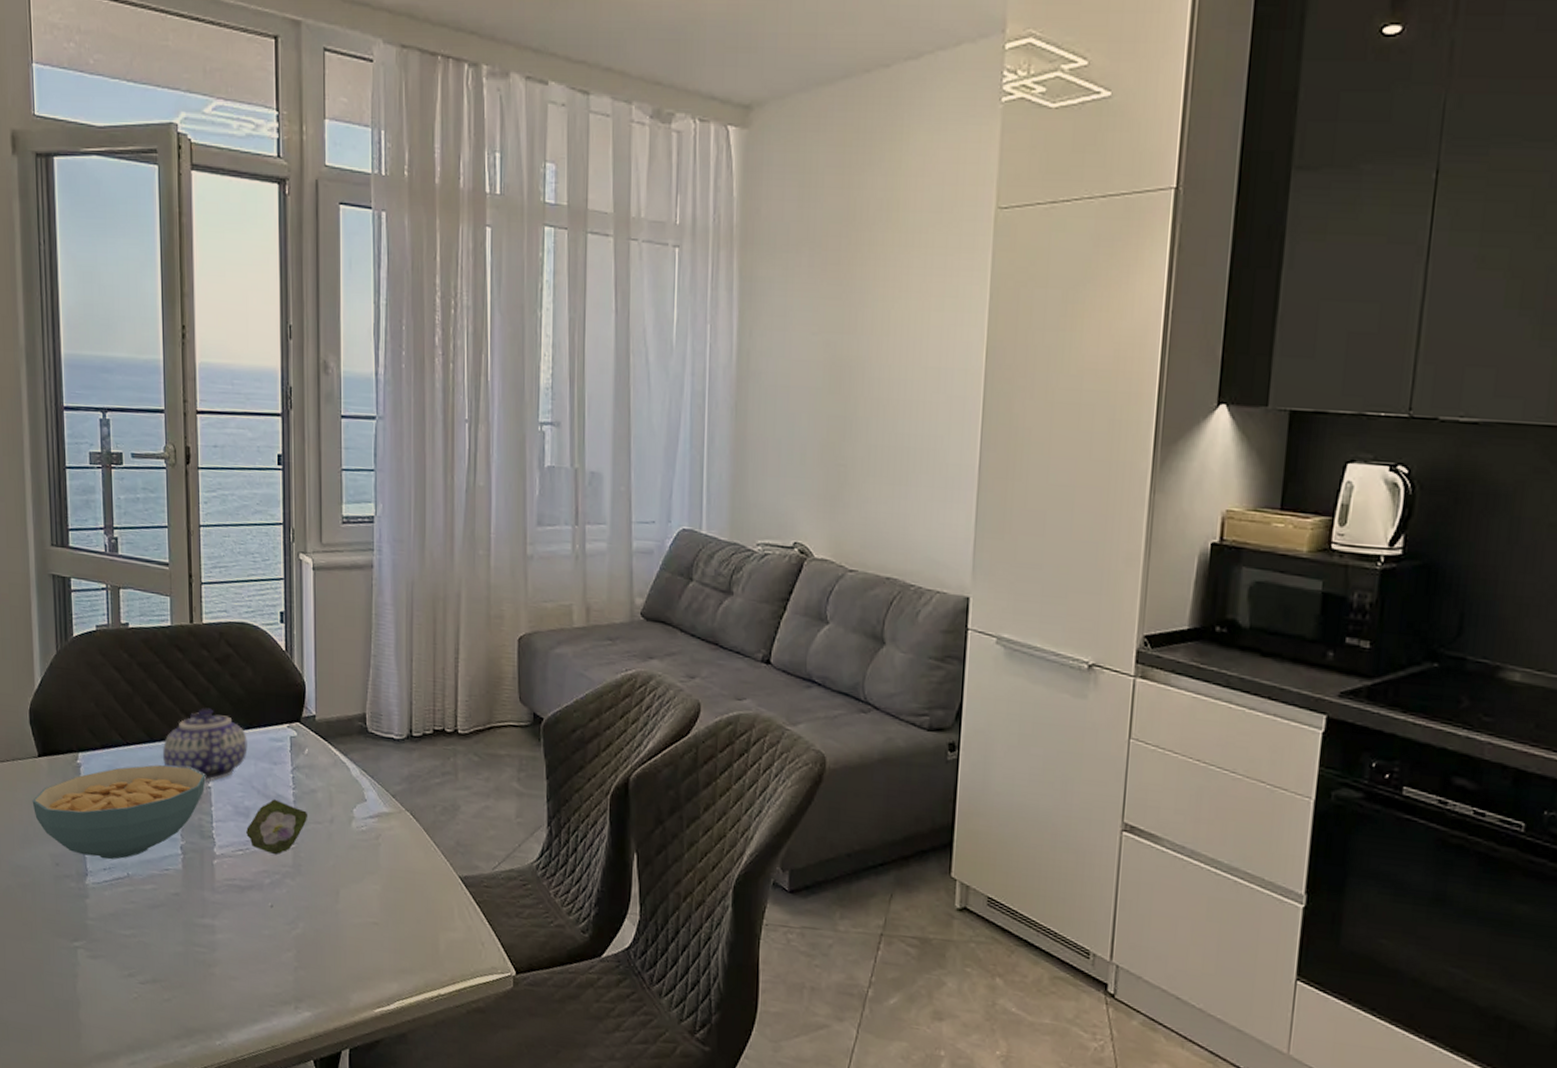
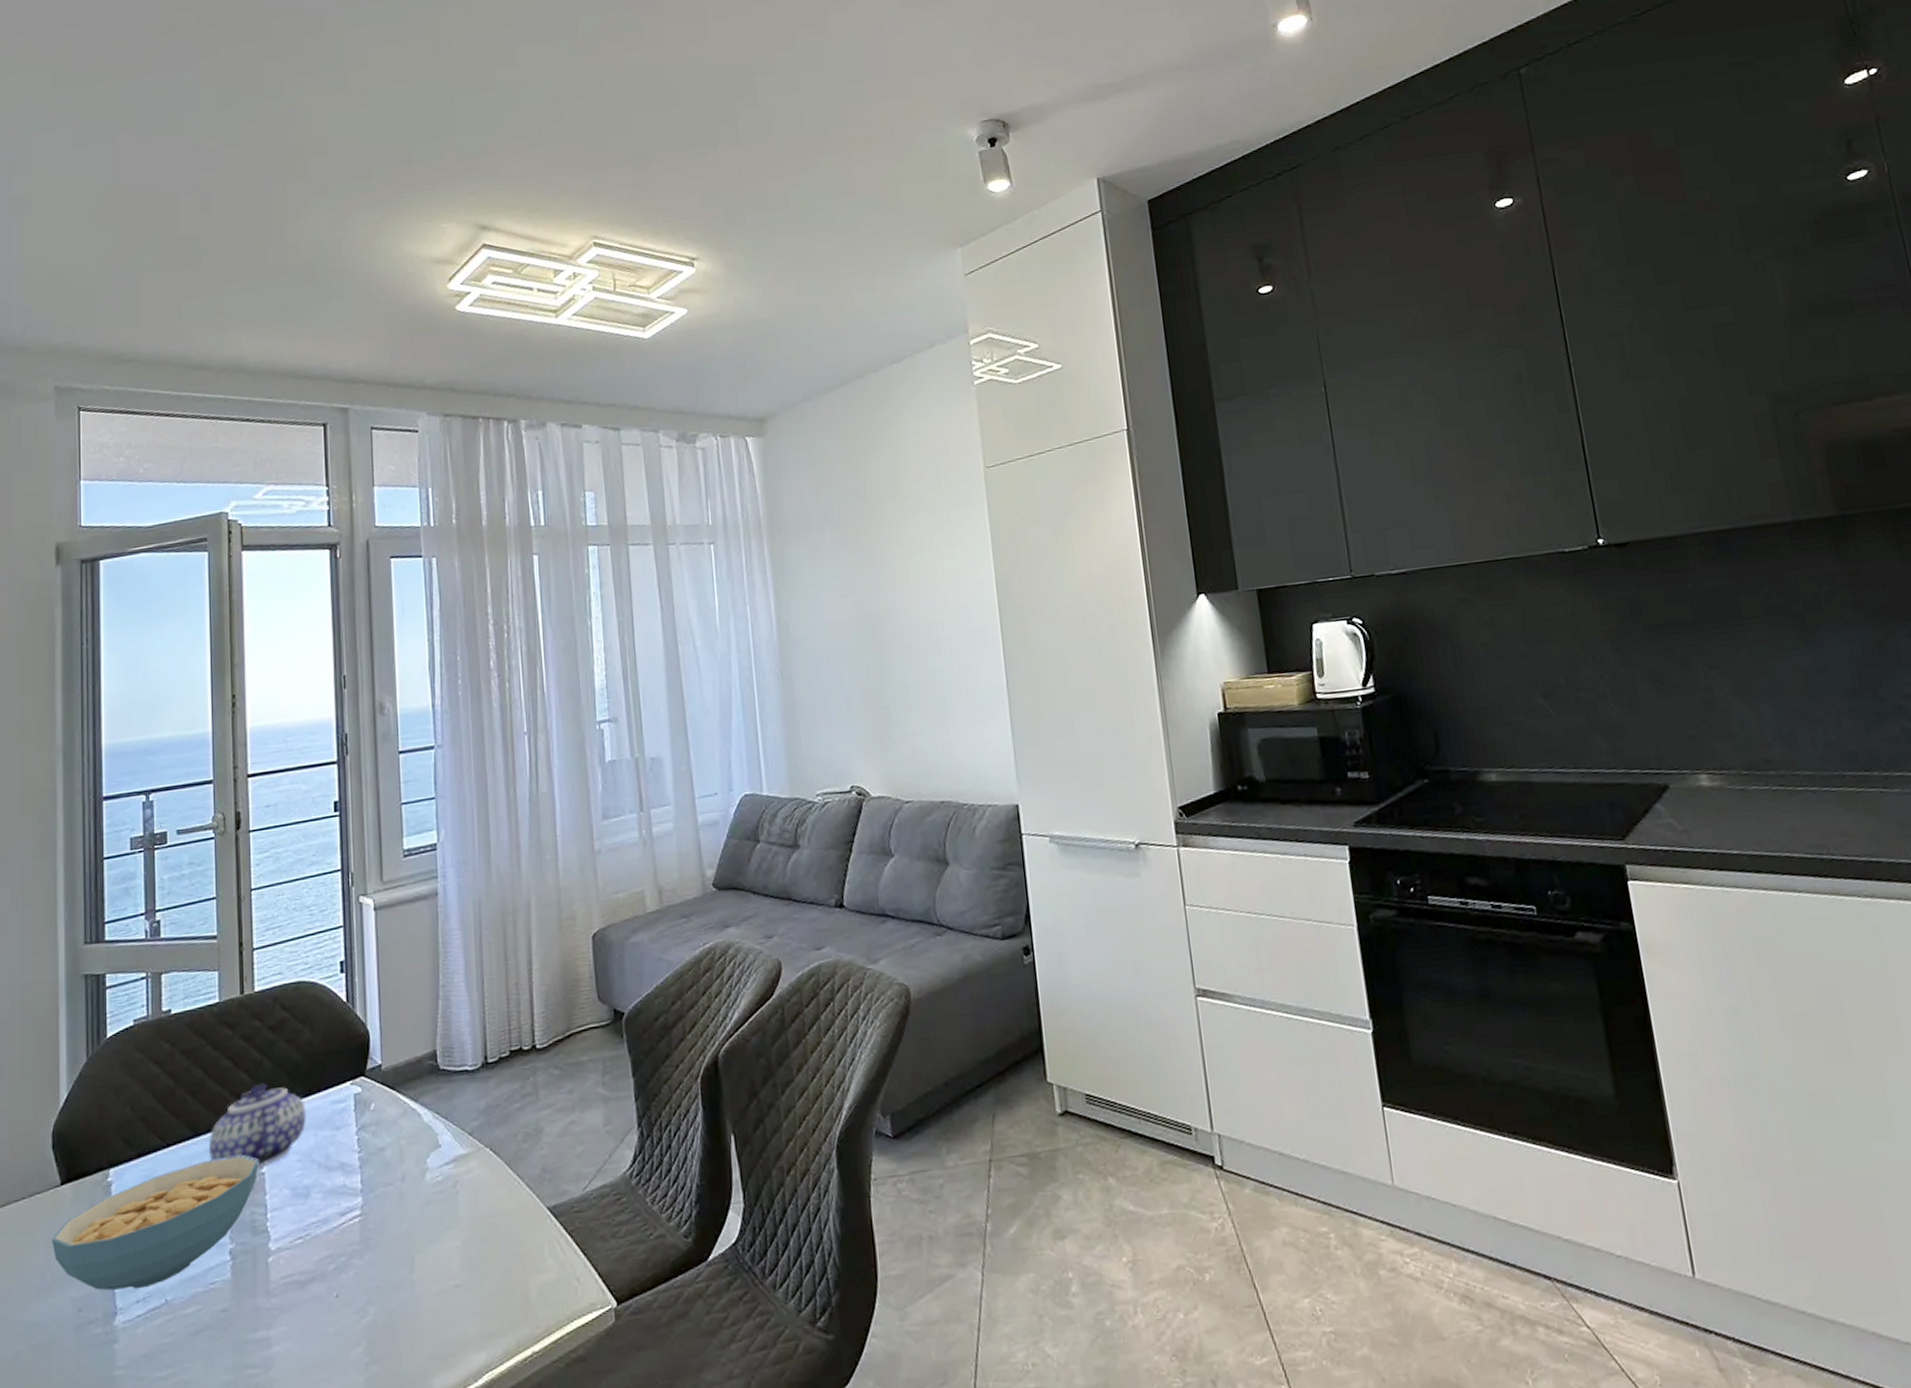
flower: present [246,799,308,856] -> none [306,1169,377,1235]

